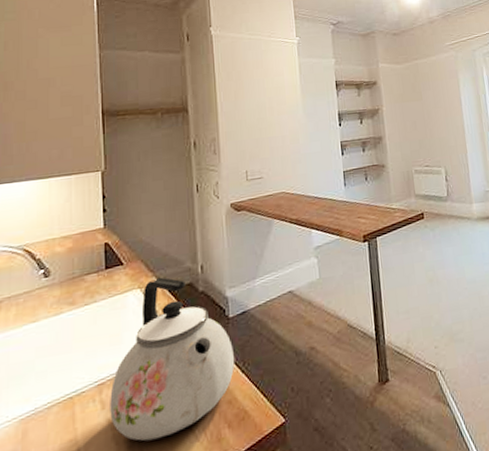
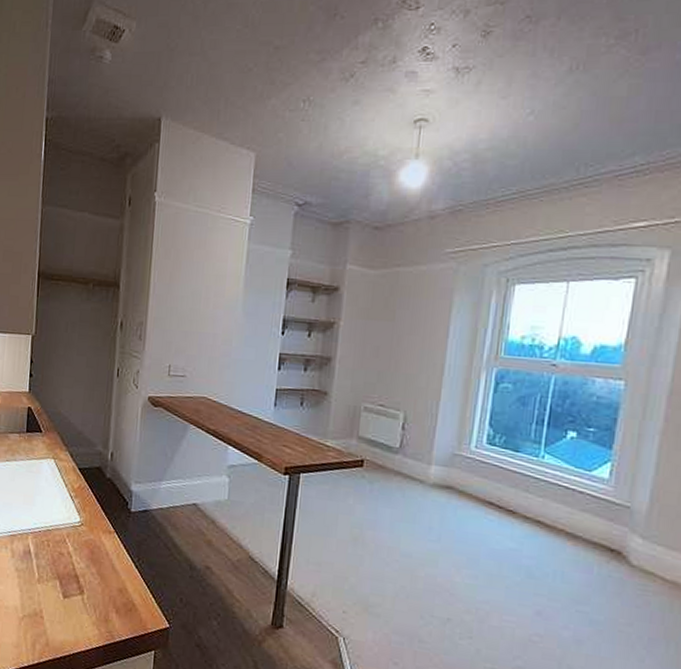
kettle: present [110,277,235,441] -> none [18,453,131,601]

